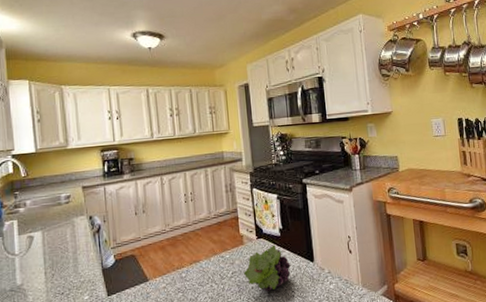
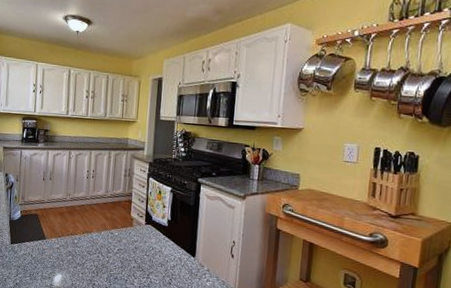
fruit: present [243,244,290,292] -> none [128,233,172,274]

